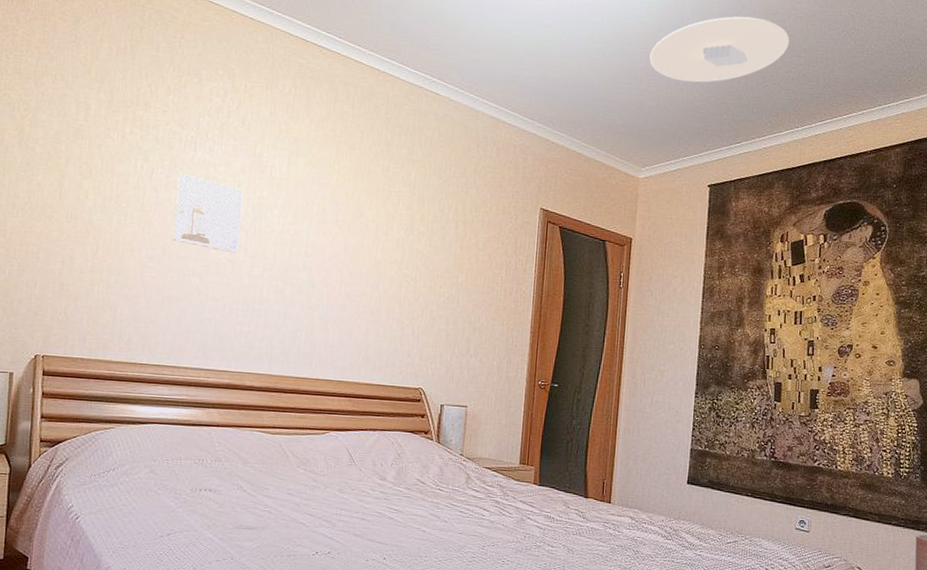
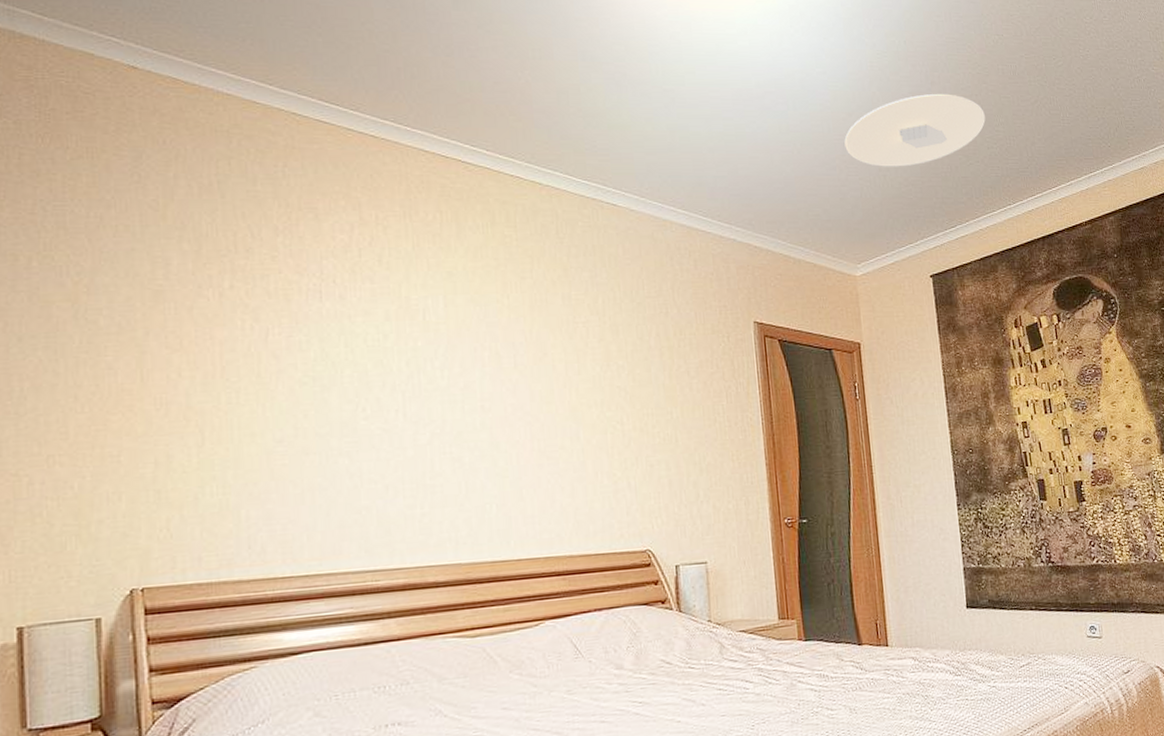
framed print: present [174,174,244,253] -> none [303,332,395,421]

